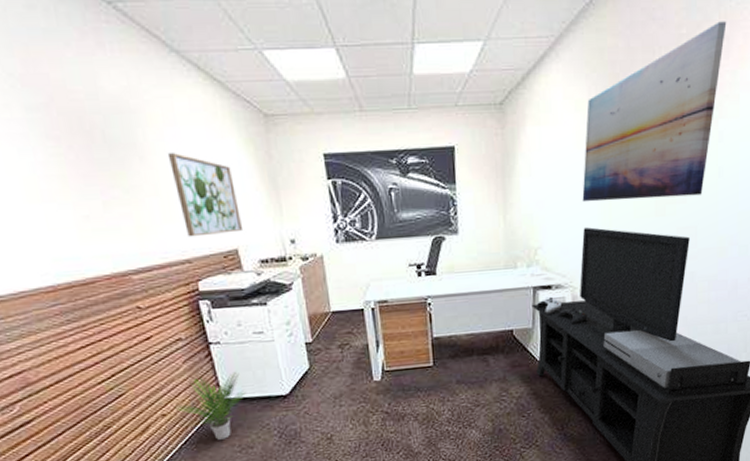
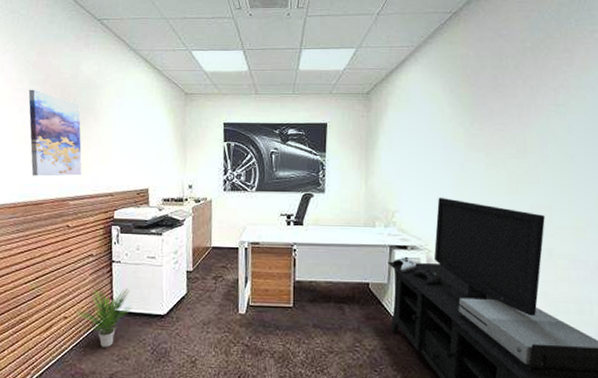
wall art: none [25,119,140,247] -> present [28,89,82,177]
wall art: present [167,153,242,237] -> none [113,116,155,177]
wall art: present [582,21,727,202] -> none [437,38,568,178]

